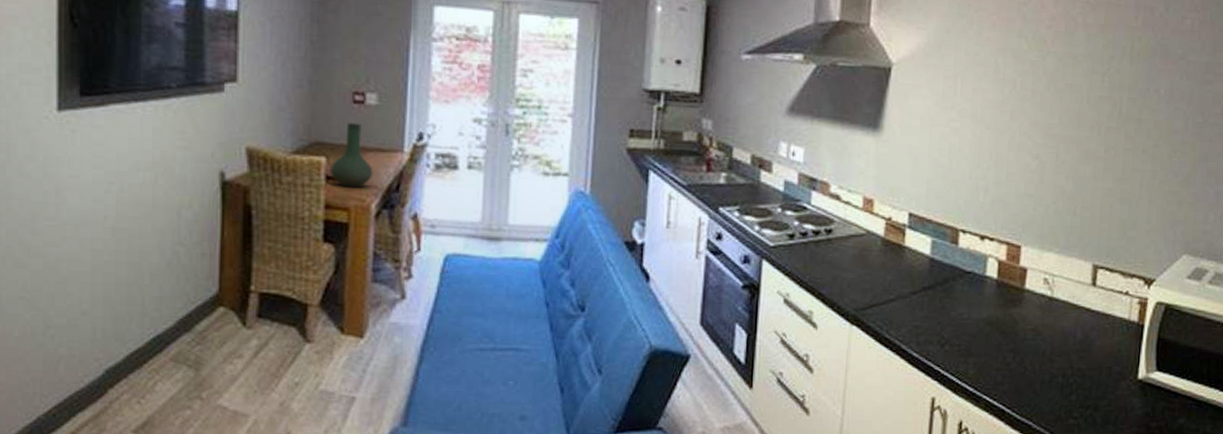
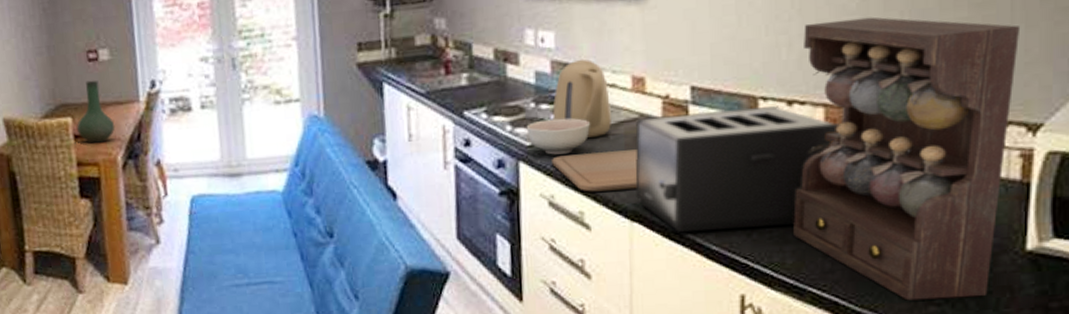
bowl: none [772,225,825,258] -> present [526,118,590,155]
chopping board: none [790,259,862,296] -> present [552,149,638,192]
kettle: none [795,175,844,246] -> present [552,59,611,138]
toaster: none [857,234,1017,340] -> present [635,106,840,233]
spice rack: none [976,174,1145,414] -> present [793,17,1019,301]

